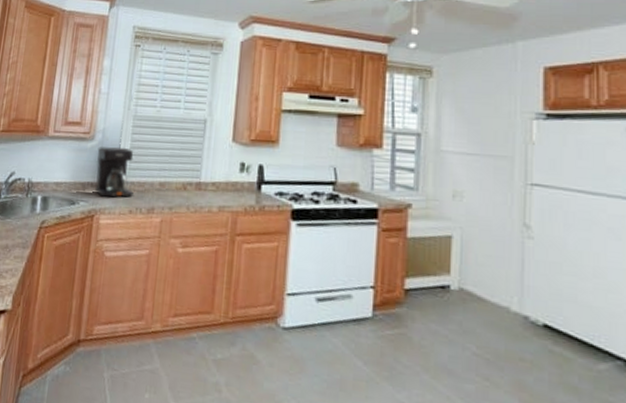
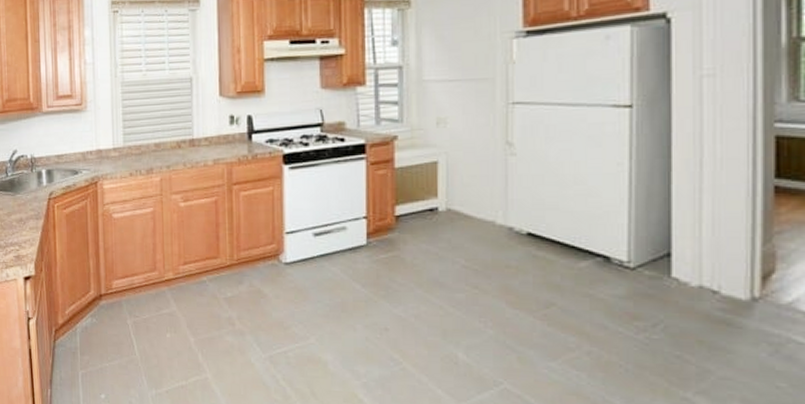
coffee maker: present [95,147,134,198] -> none [91,114,131,163]

